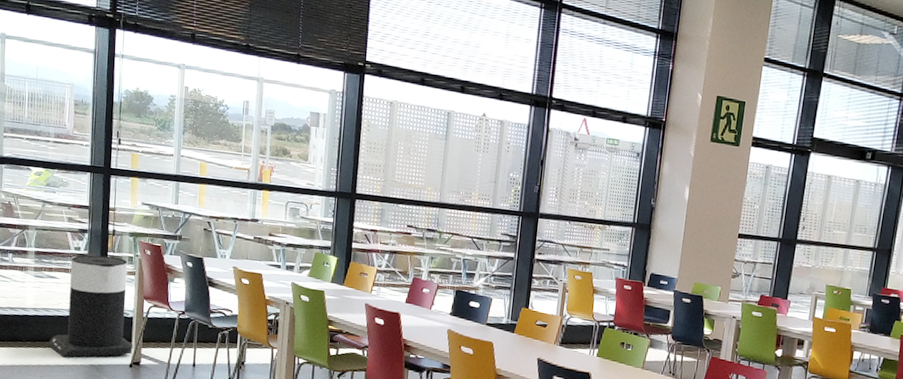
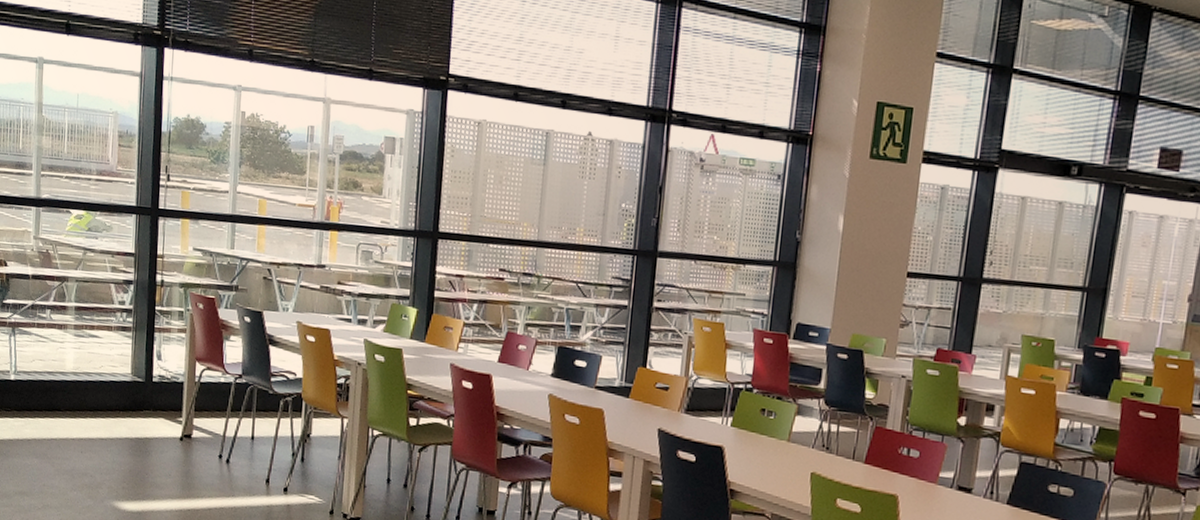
trash can: present [49,253,133,358] -> none [90,307,184,430]

